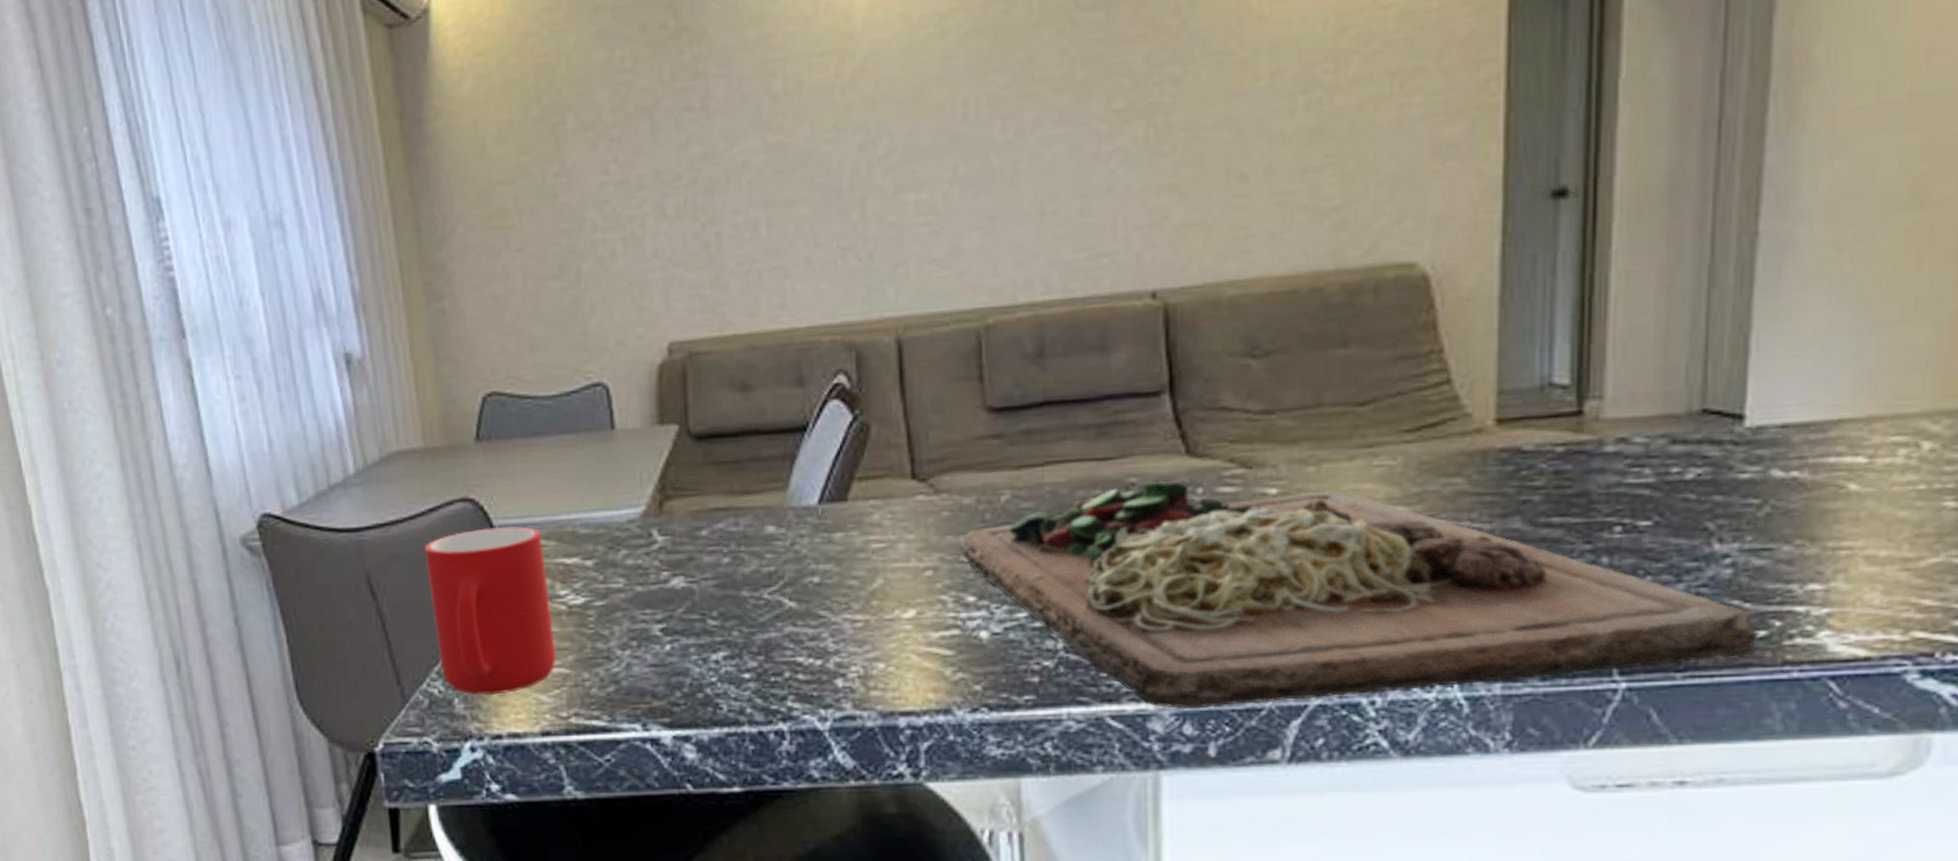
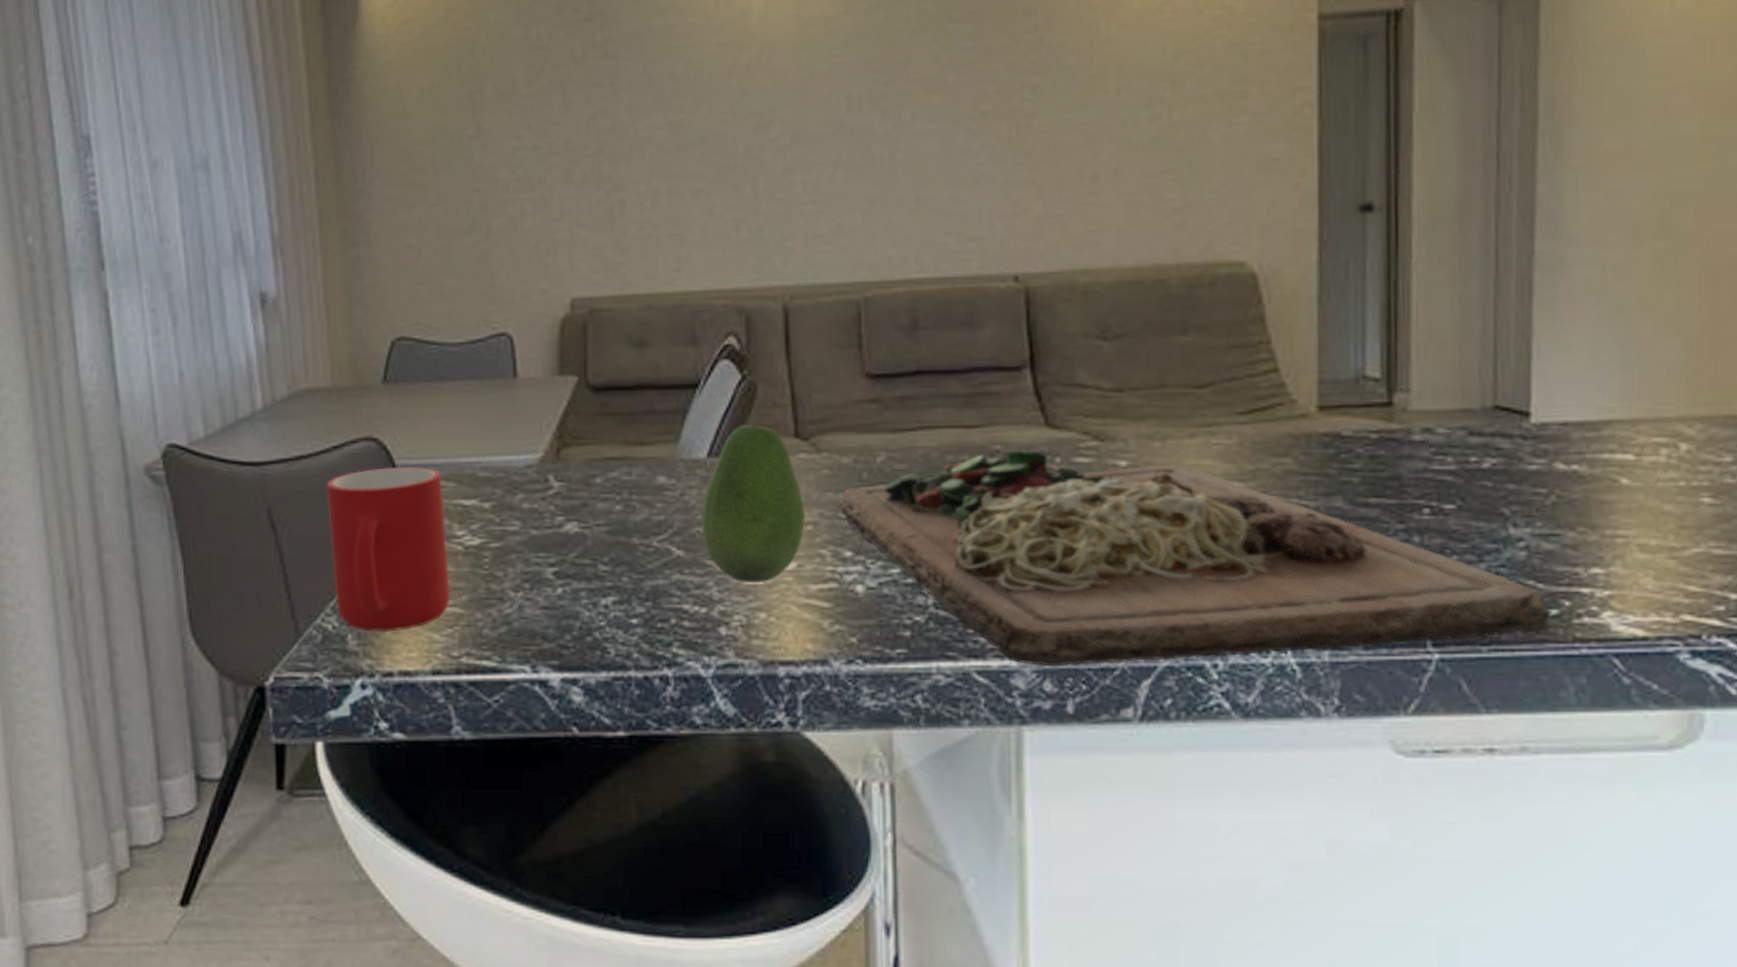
fruit: none [811,467,925,633] -> present [699,425,806,583]

